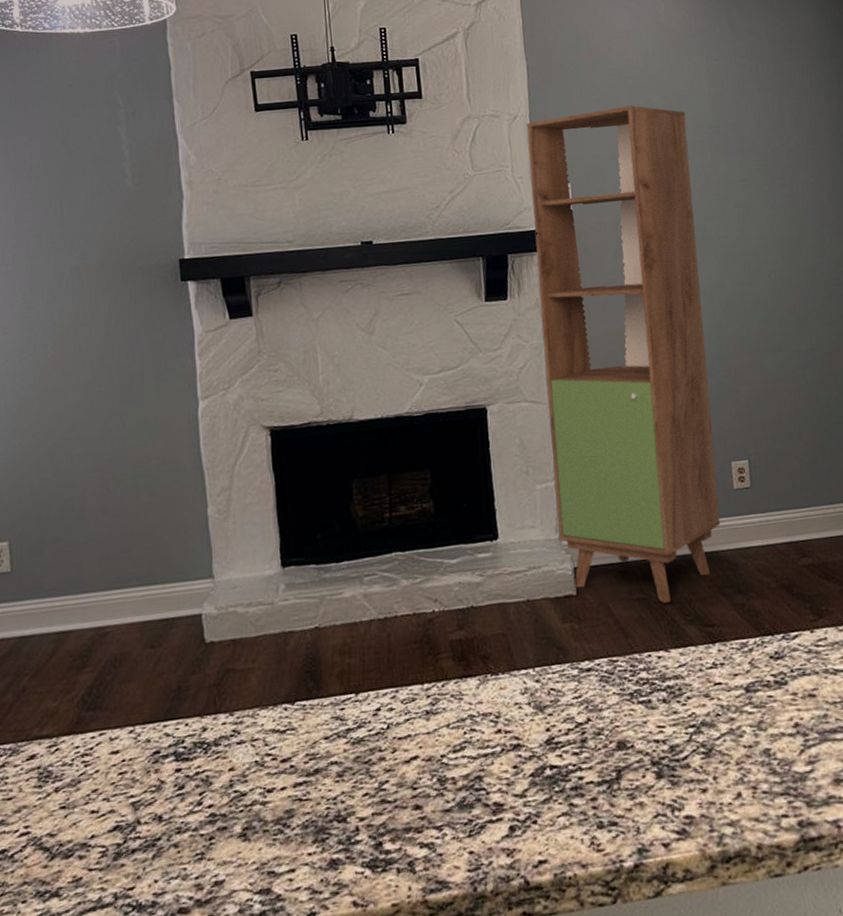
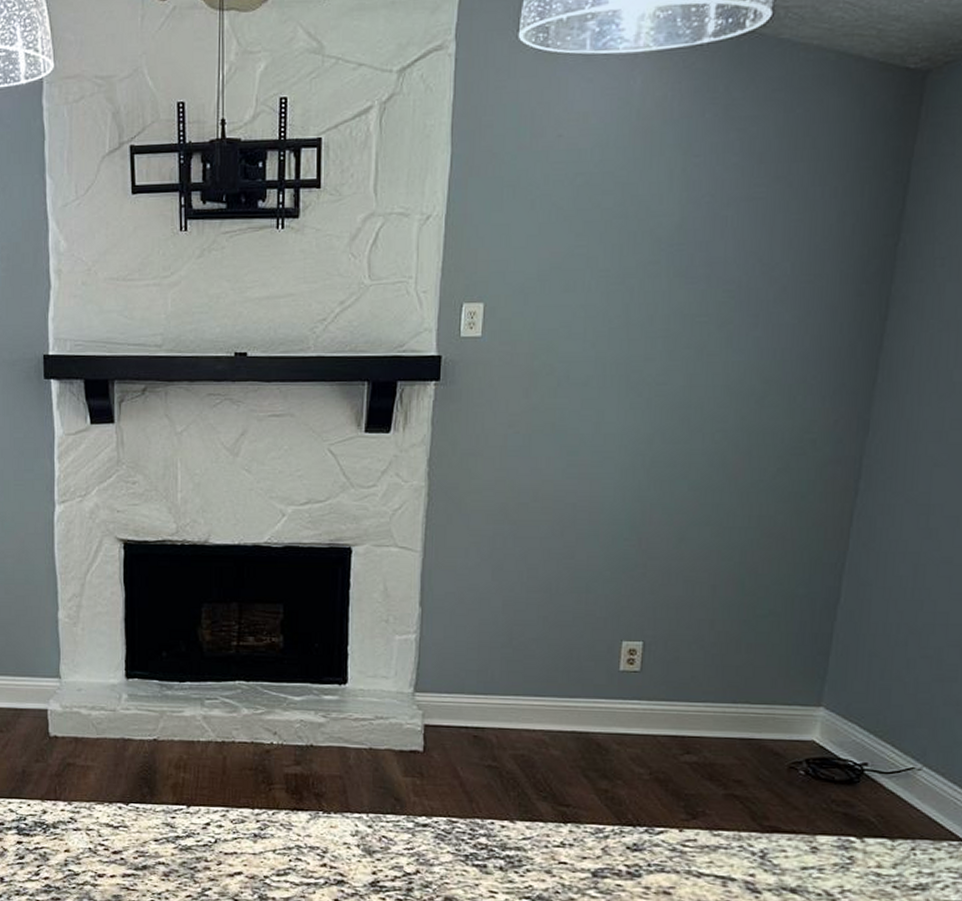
cabinet: present [526,105,721,604] -> none [412,210,644,775]

